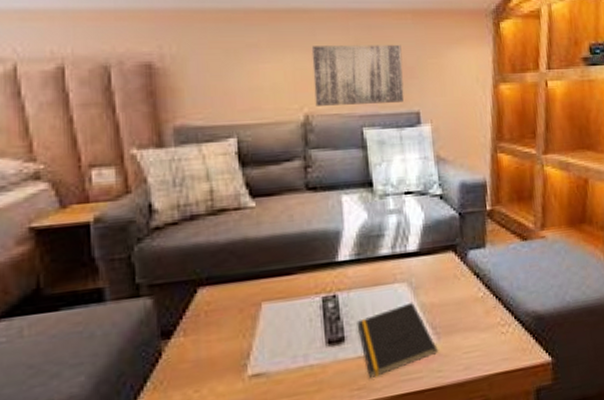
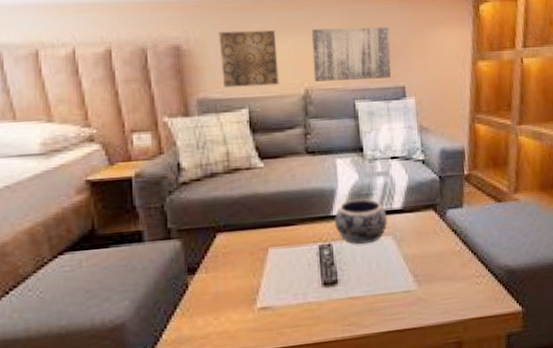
wall art: none [200,46,274,113] -> present [218,30,279,88]
decorative bowl: none [339,240,401,294] -> present [334,198,387,245]
notepad: present [357,302,438,378] -> none [348,253,419,316]

